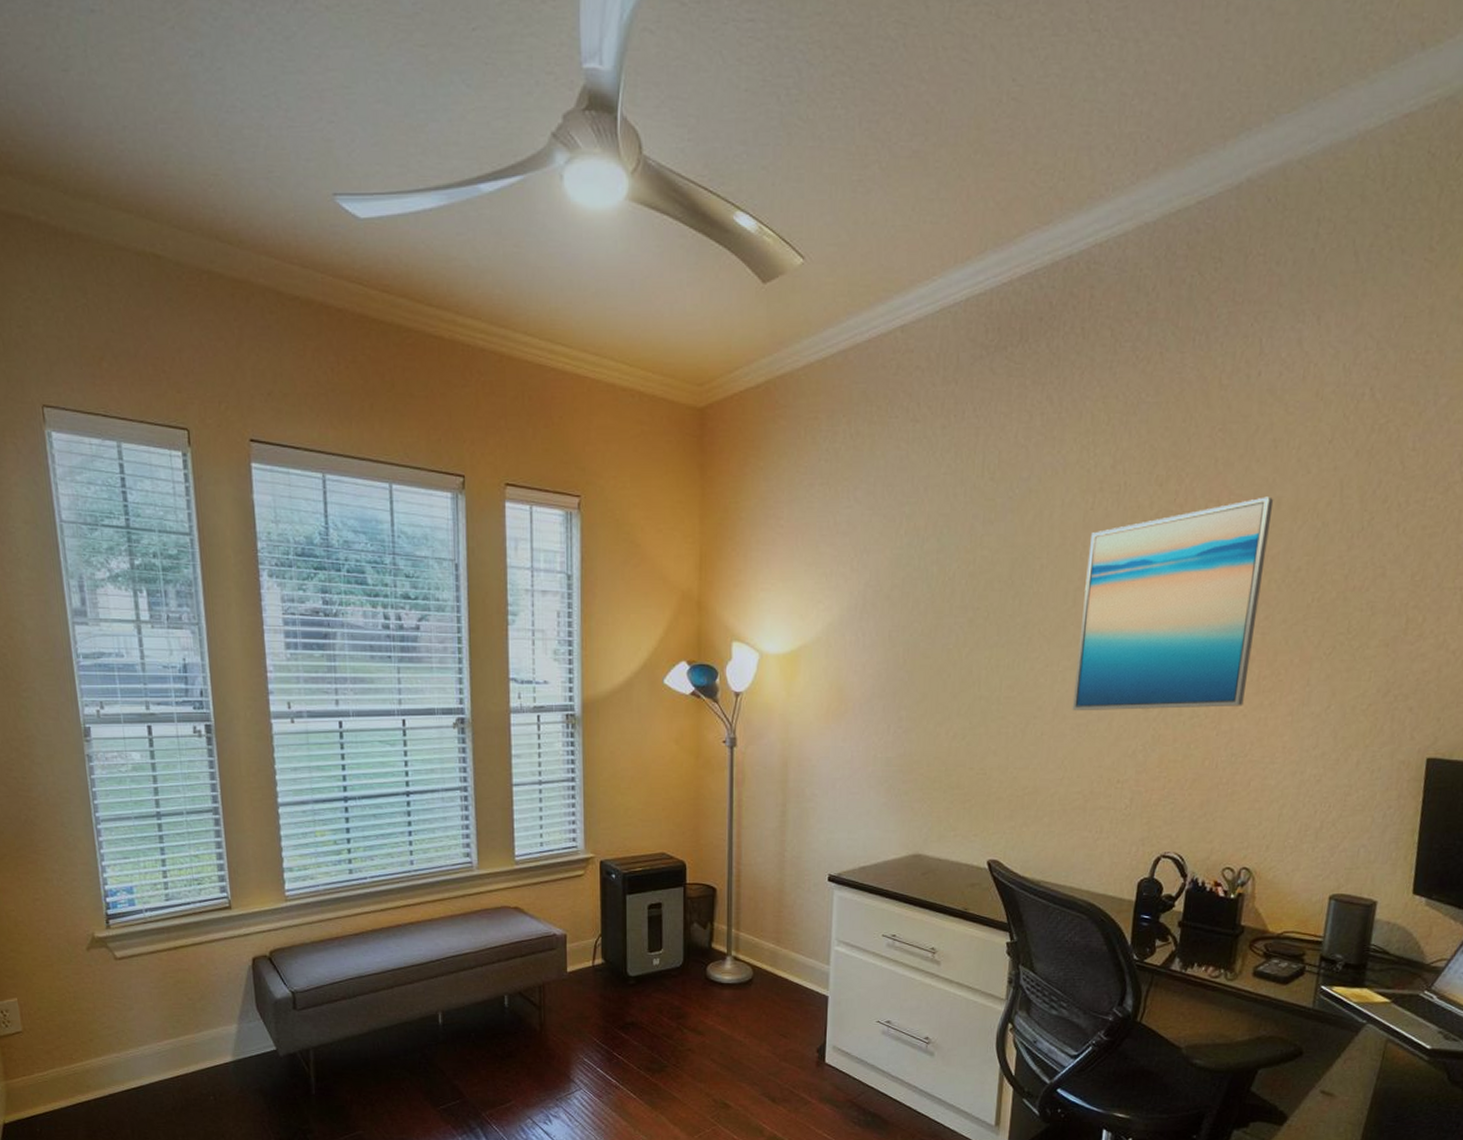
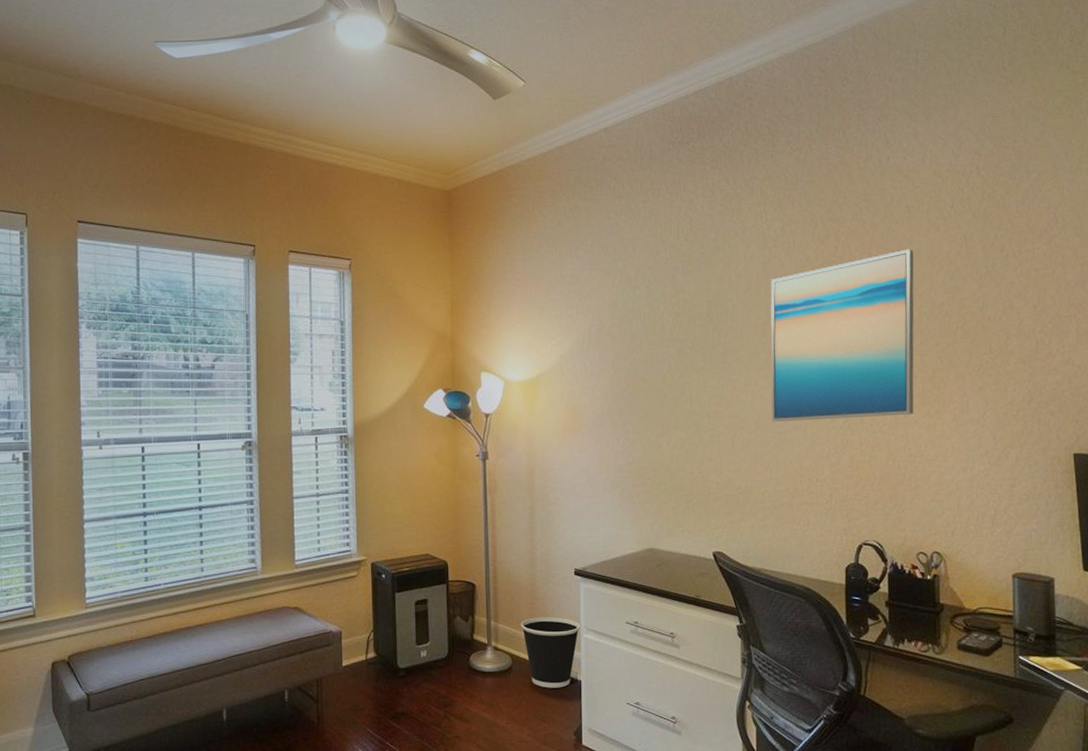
wastebasket: none [765,926,831,1003] -> present [521,617,580,688]

